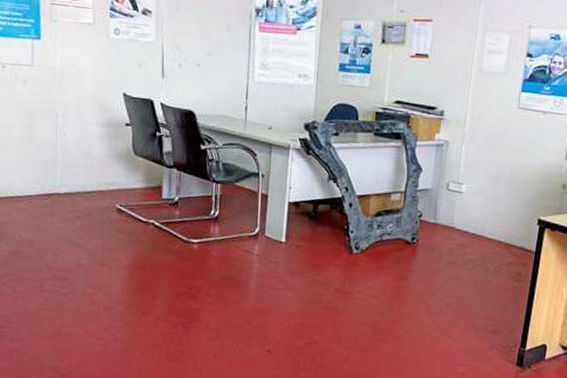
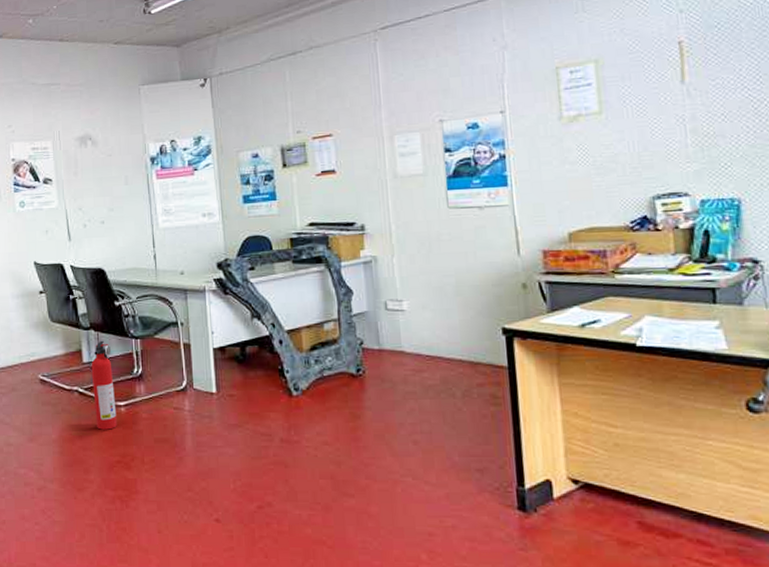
fire extinguisher: none [168,180,191,263] -> present [91,340,117,430]

